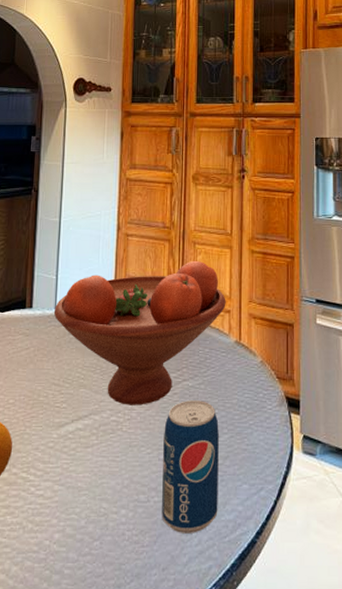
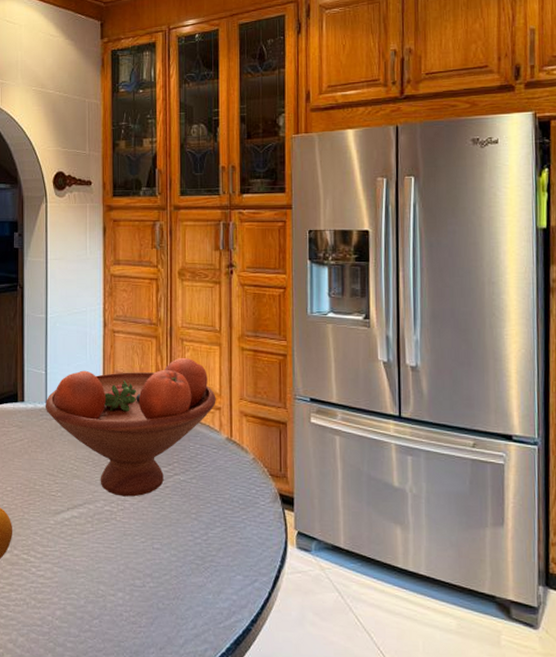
beverage can: present [162,400,219,533] -> none [157,494,212,618]

